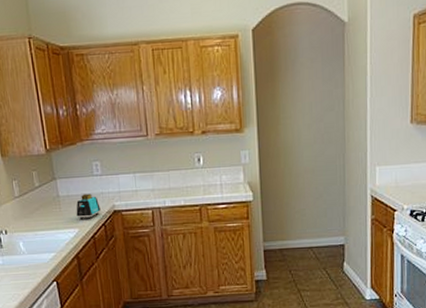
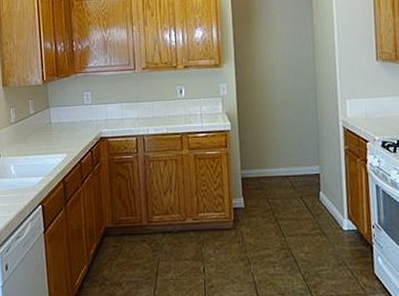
toaster: present [76,193,101,220] -> none [66,121,88,145]

